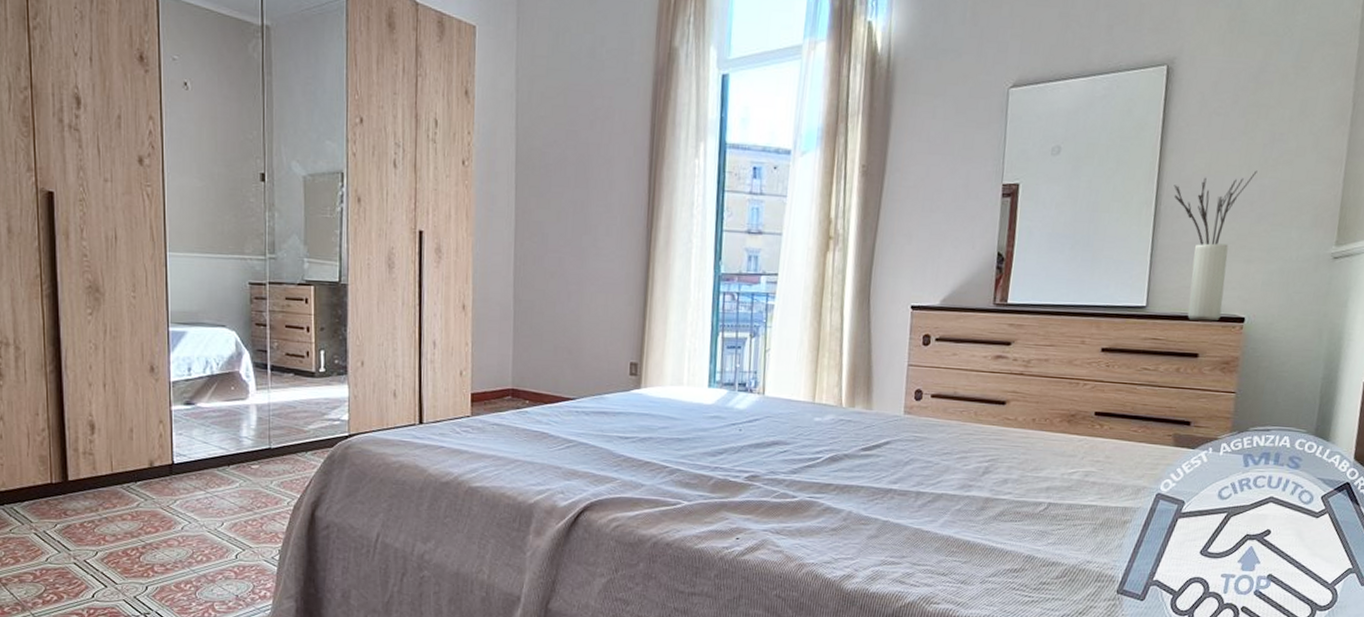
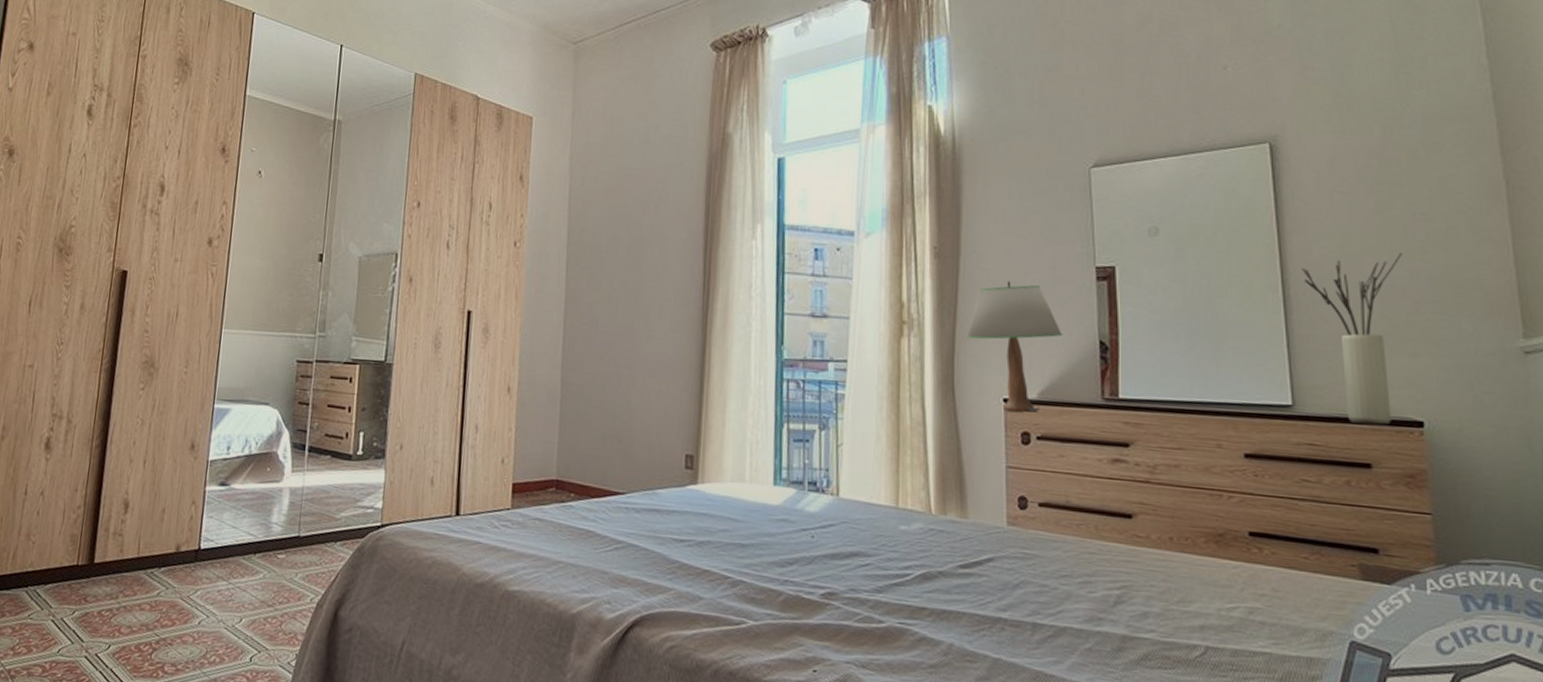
table lamp: none [885,198,968,317] -> present [967,281,1064,412]

